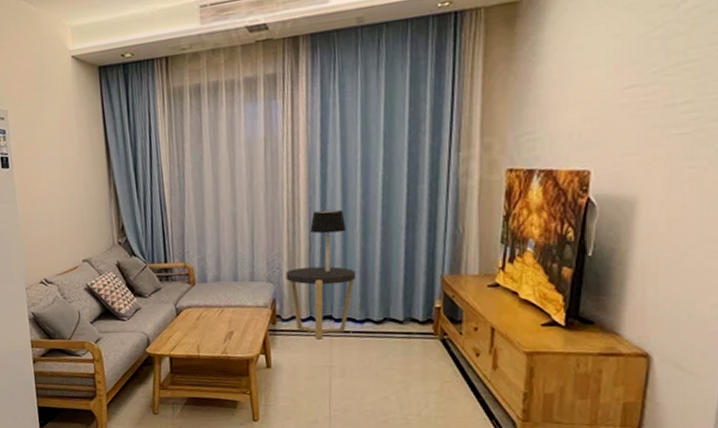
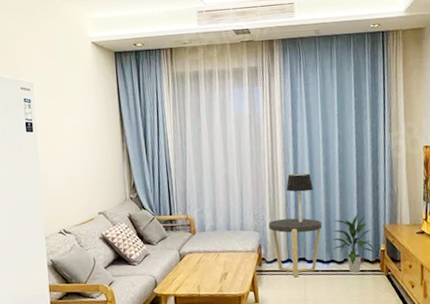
indoor plant: none [368,261,425,336] -> present [332,214,374,273]

